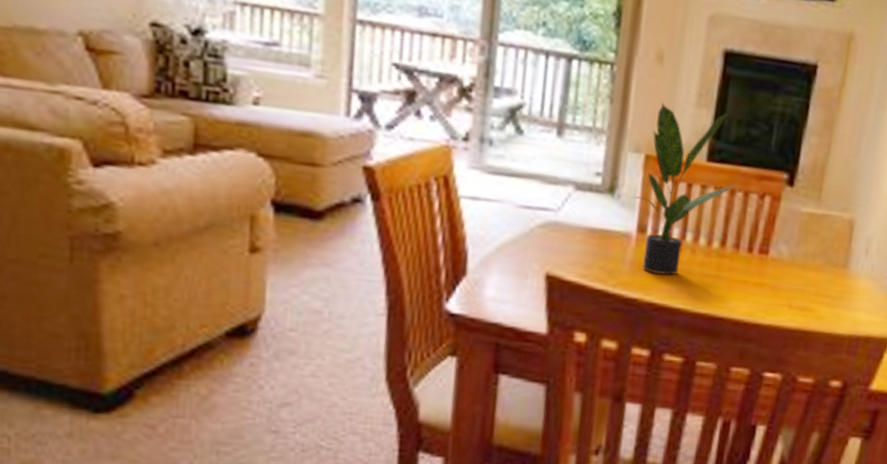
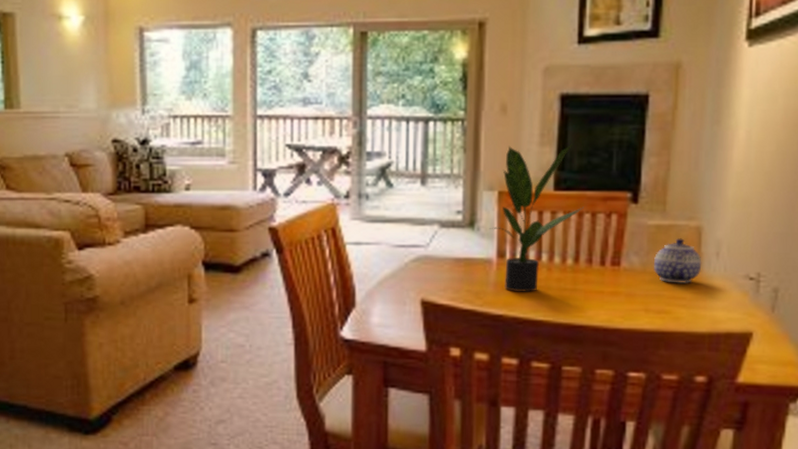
teapot: none [802,230,851,280] -> present [654,238,702,283]

